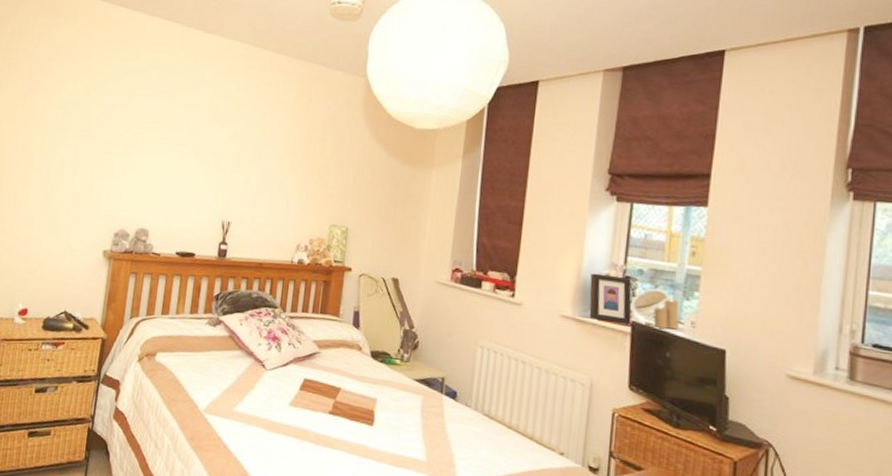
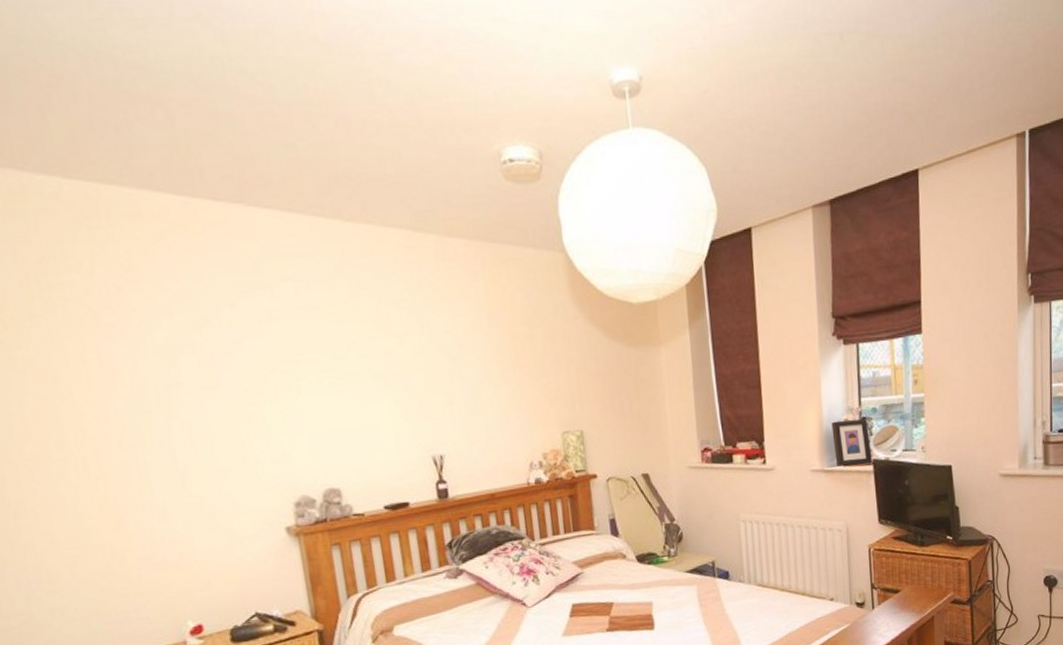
candle: present [653,296,679,330] -> none [890,427,912,460]

